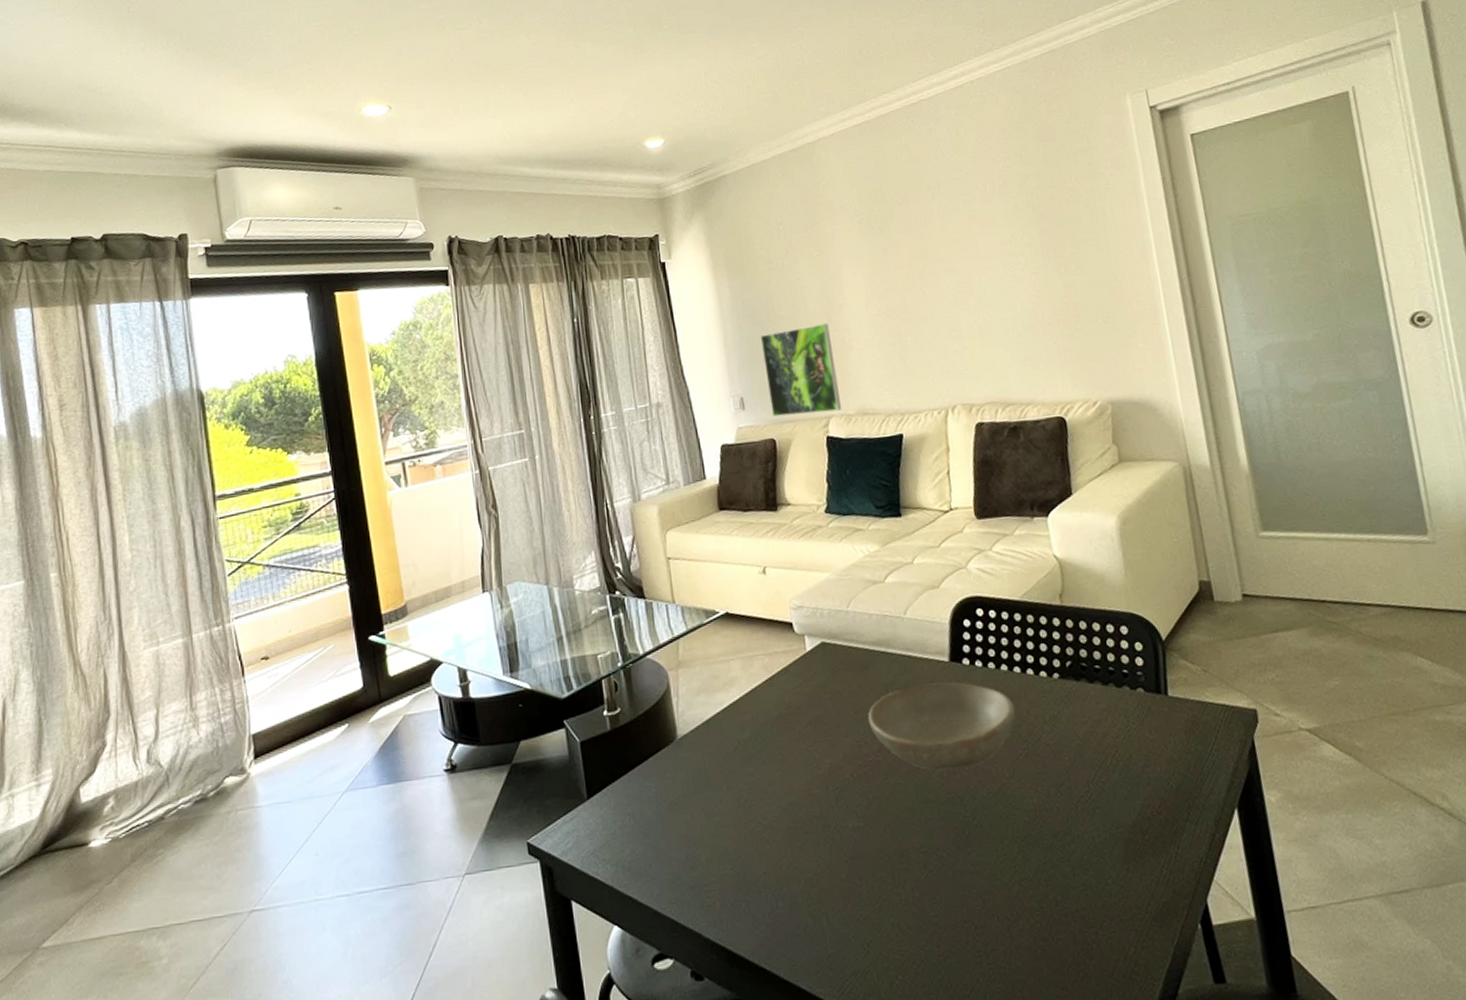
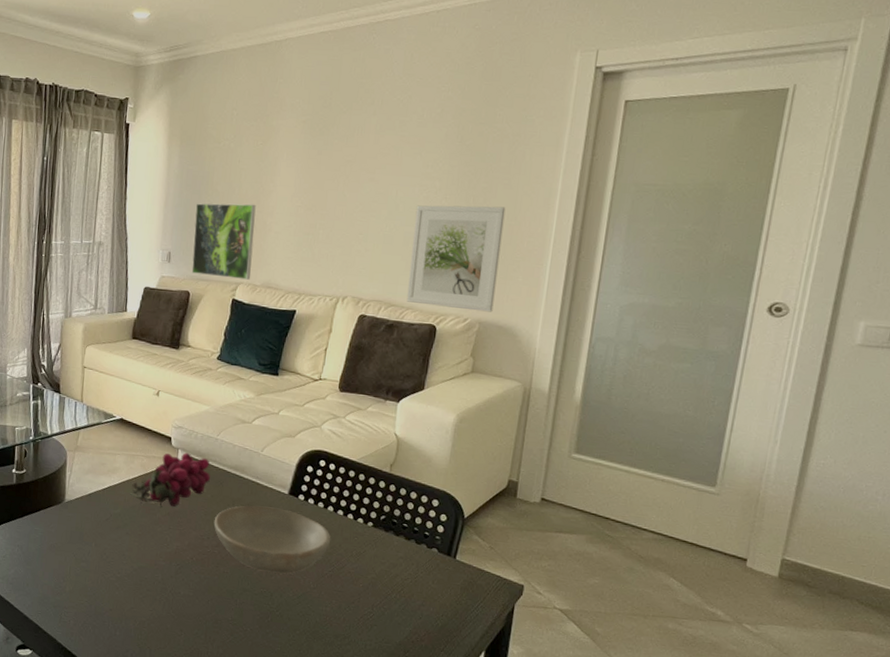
grapes: none [756,637,852,717] -> present [130,452,211,507]
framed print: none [1005,269,1122,397] -> present [406,205,506,312]

